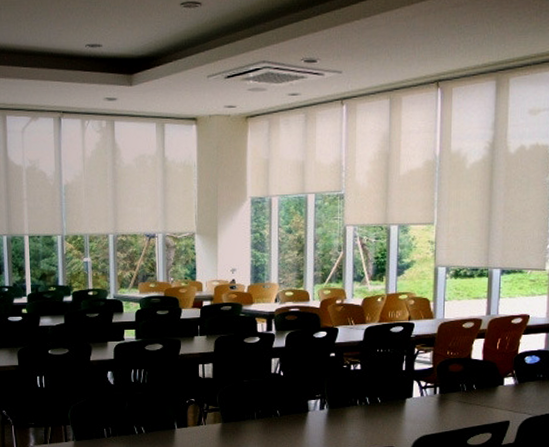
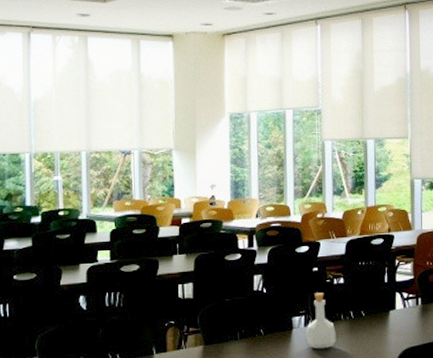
bottle: none [321,378,351,432] -> present [306,292,336,349]

